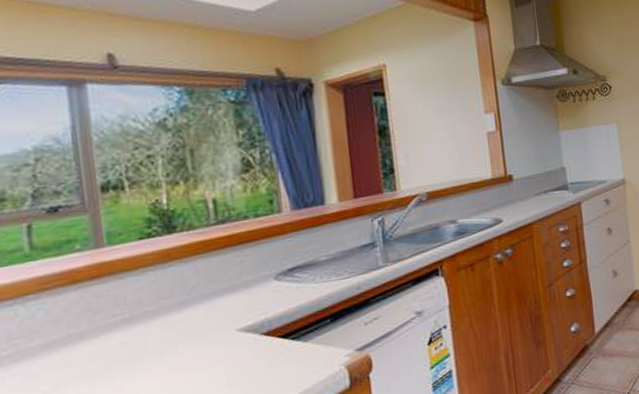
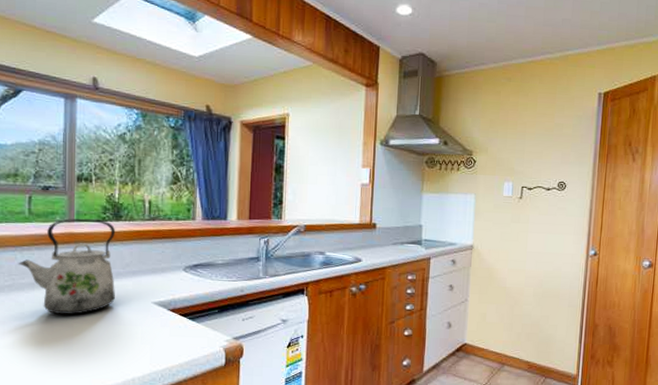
kettle: none [22,236,181,378] -> present [19,218,116,315]

